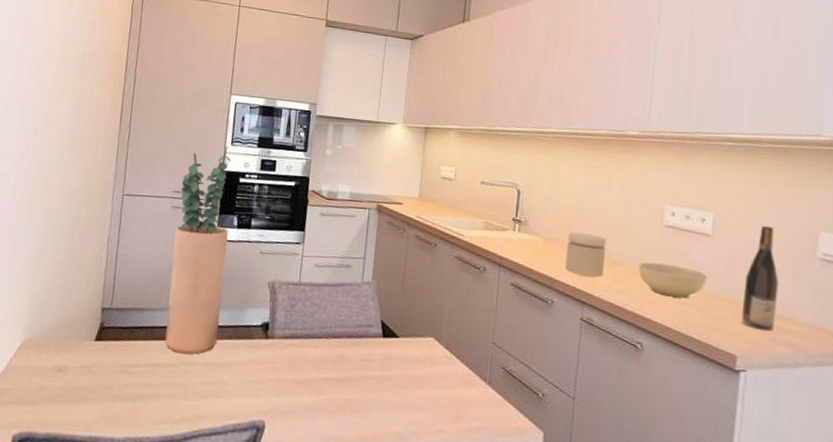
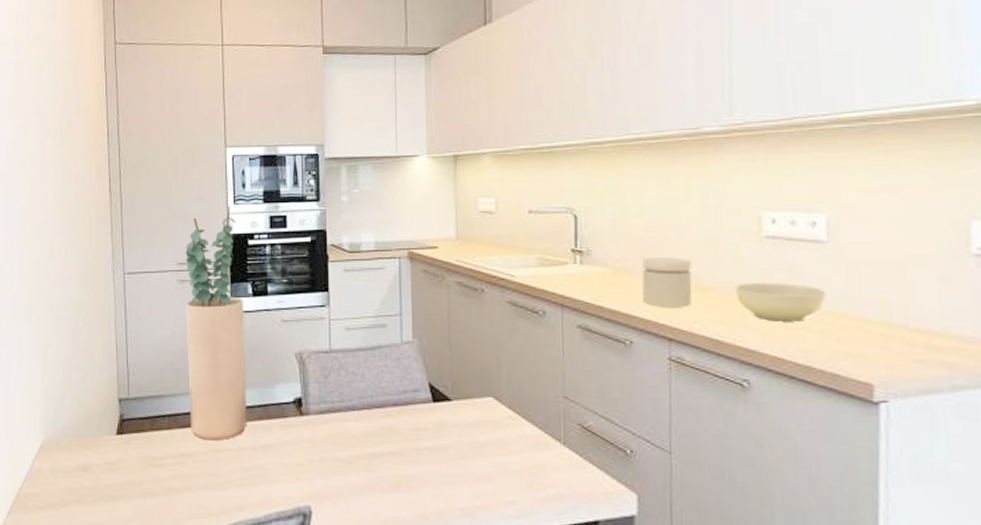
wine bottle: present [740,225,778,332] -> none [874,221,922,352]

